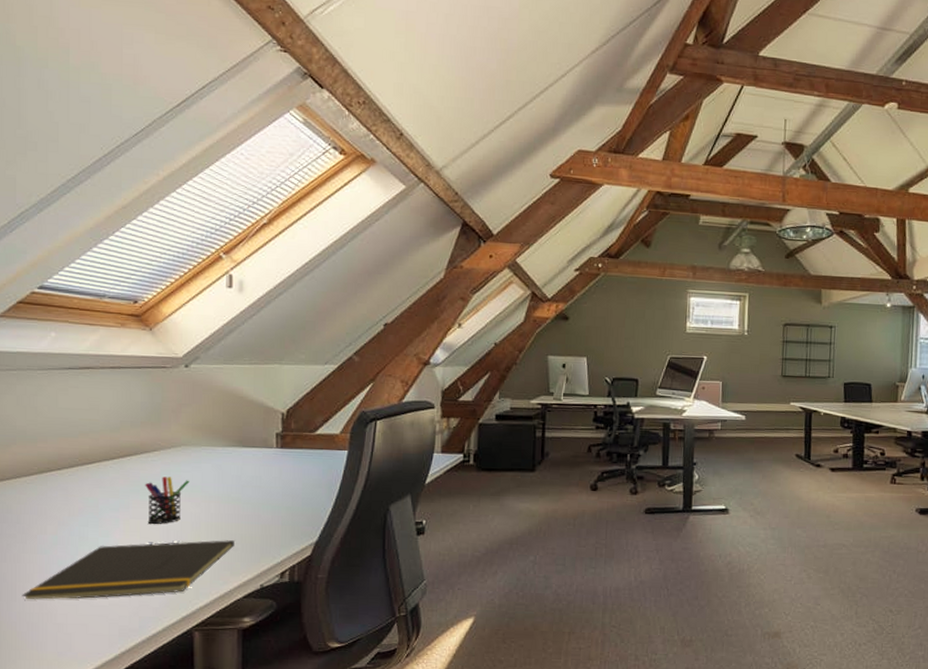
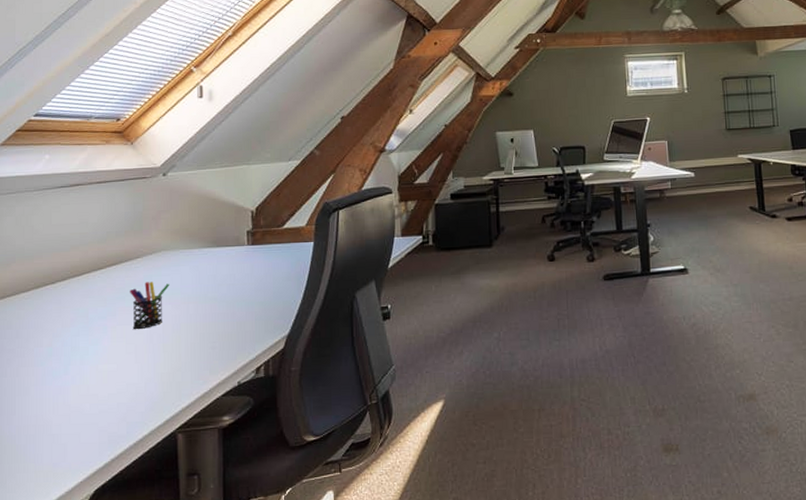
notepad: present [22,540,234,599] -> none [20,339,212,412]

